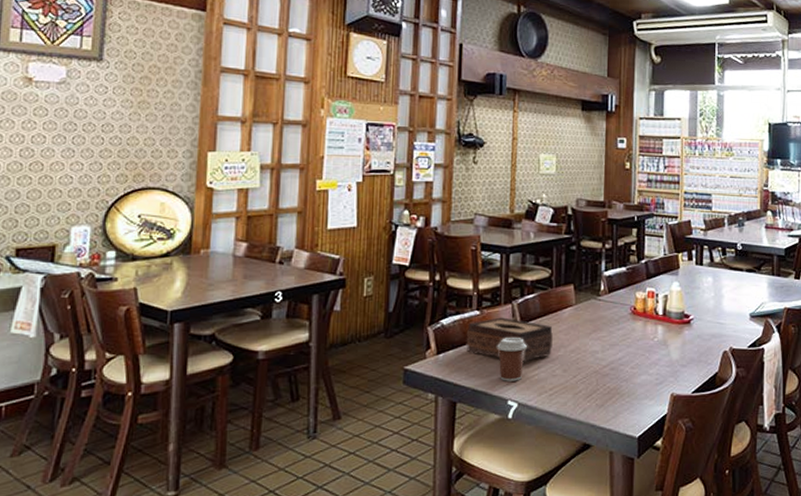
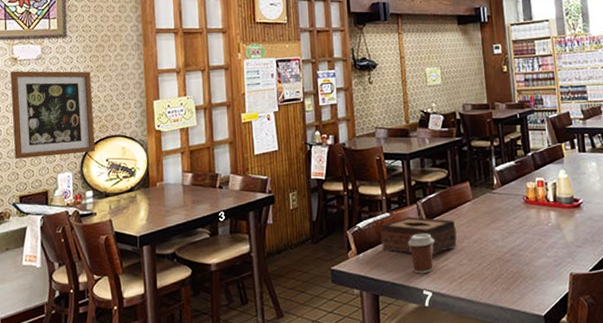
wall art: none [15,93,130,205] -> present [11,71,95,159]

